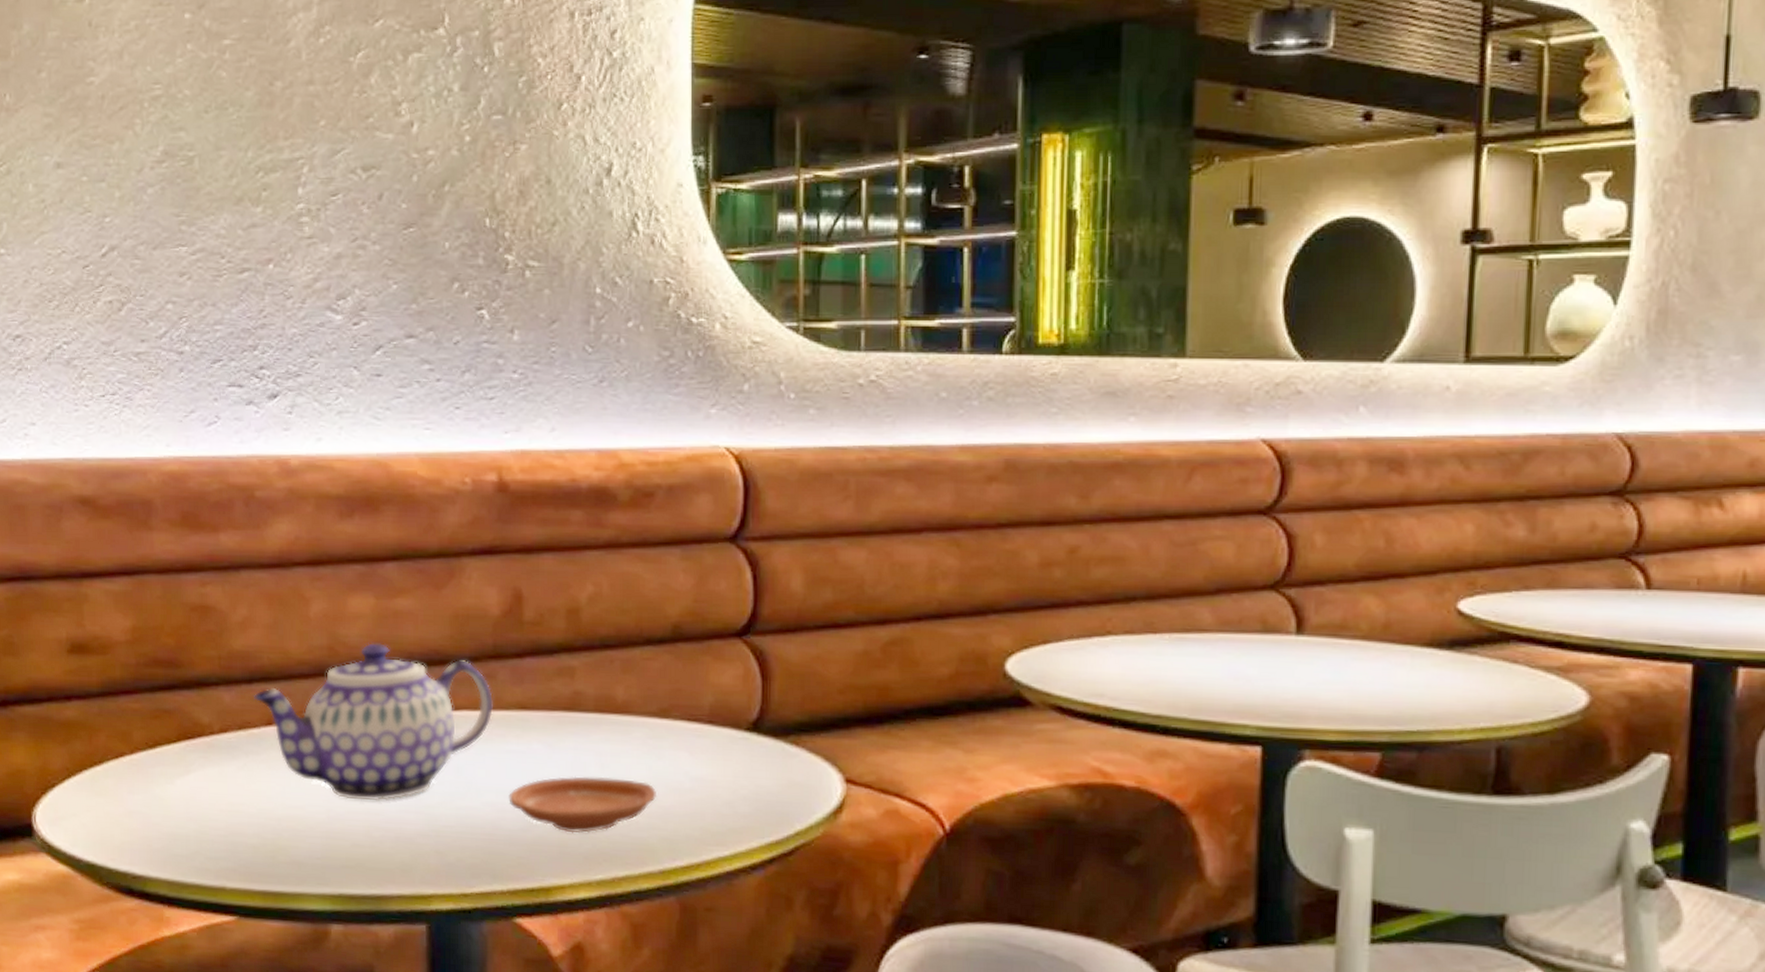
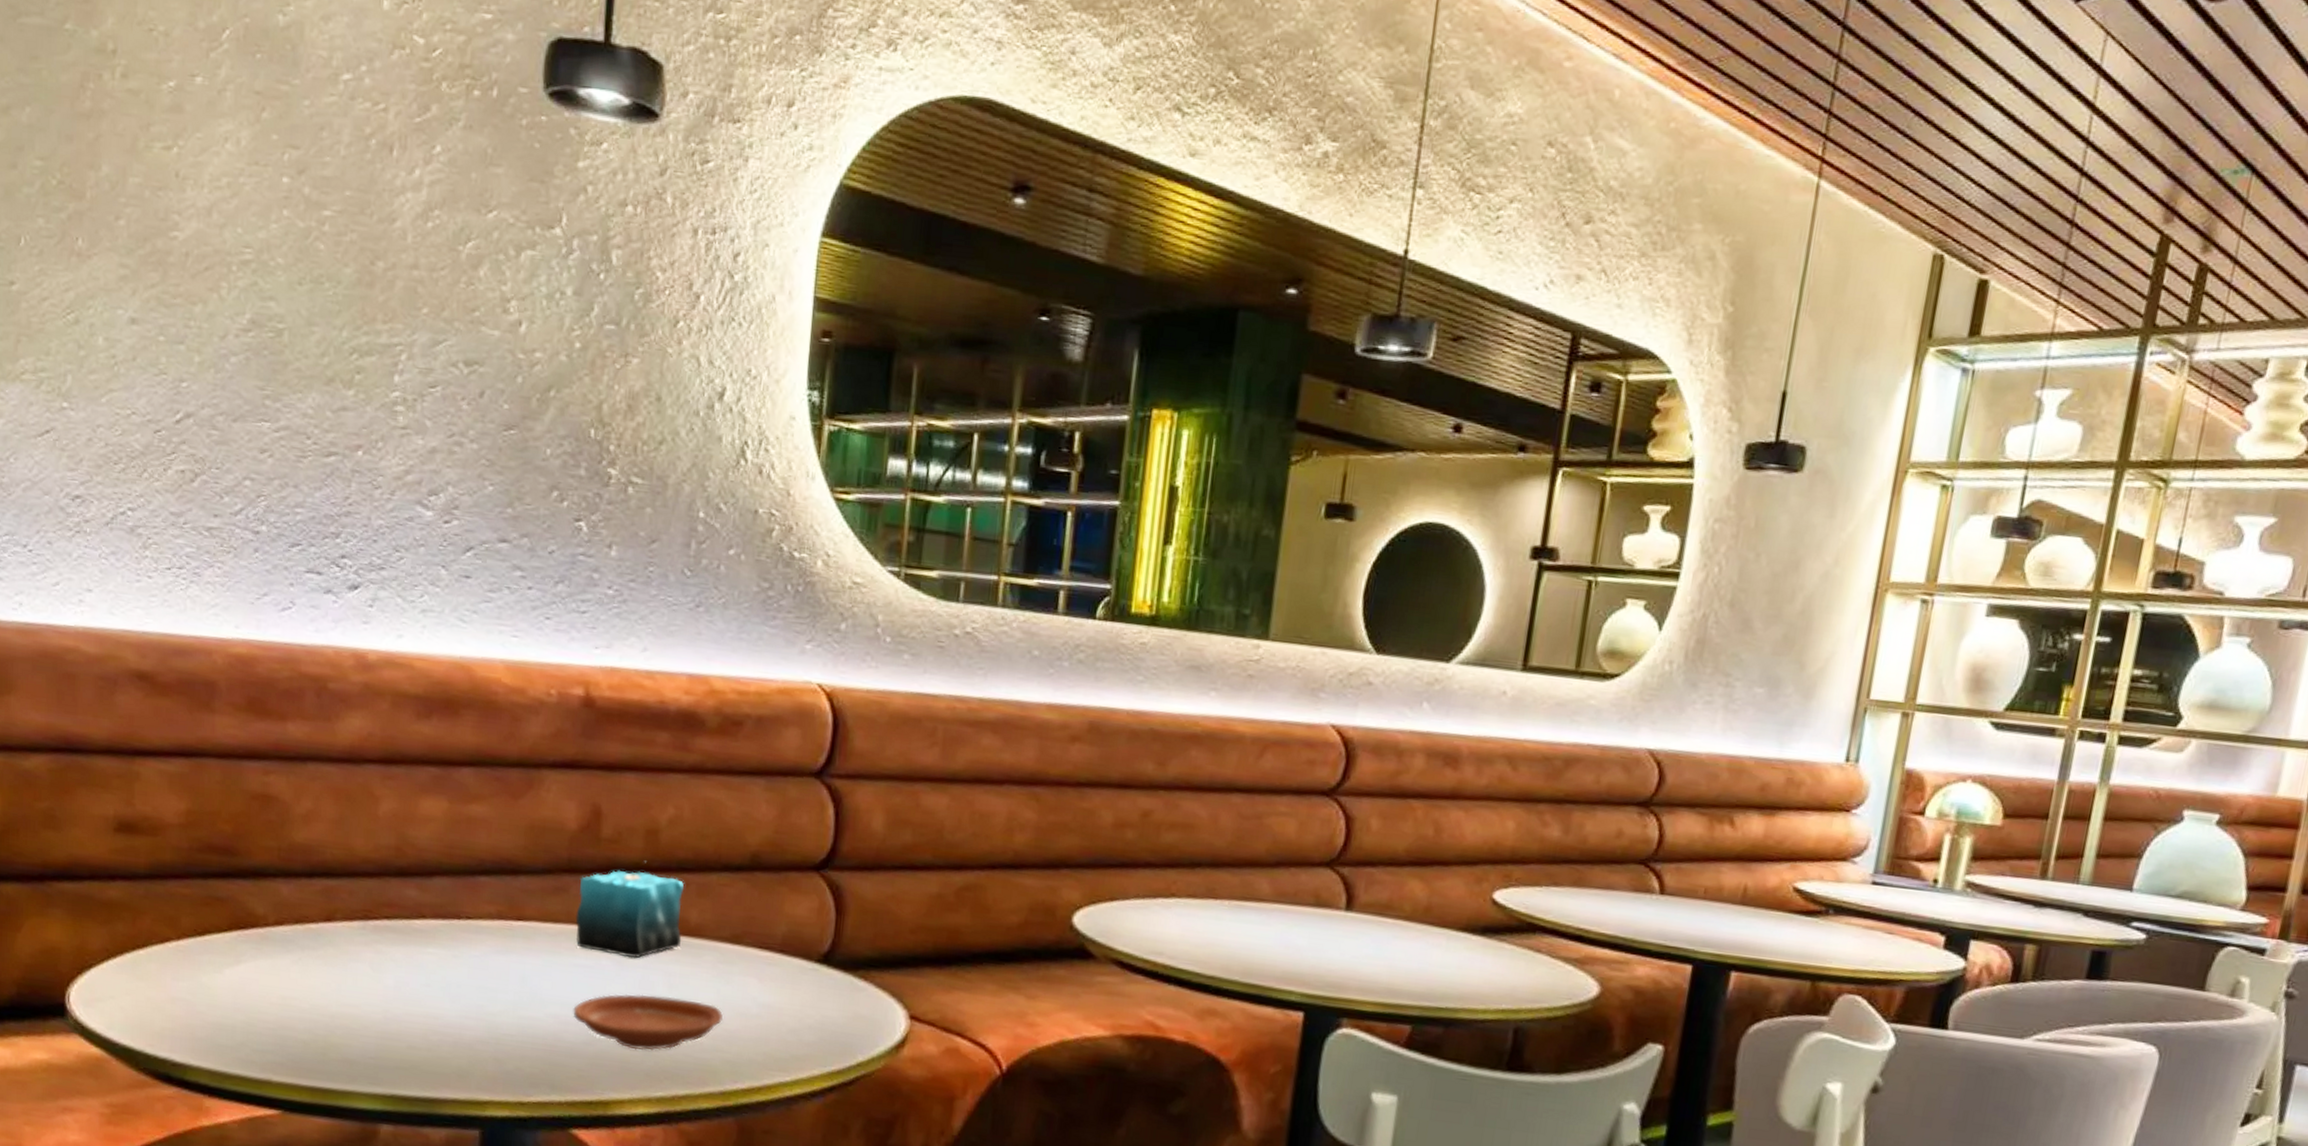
teapot: present [254,643,493,801] -> none [313,846,564,1005]
candle: none [504,640,610,740] -> present [575,860,684,959]

